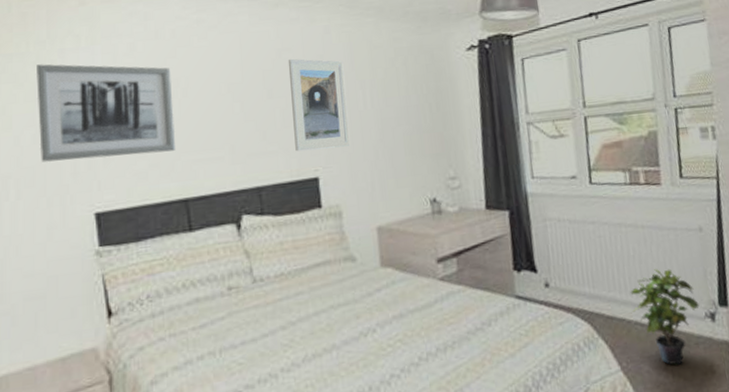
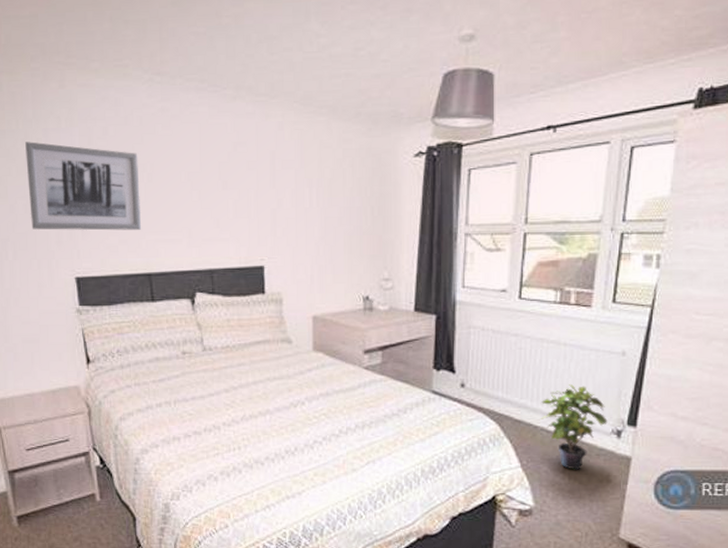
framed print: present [288,58,350,152] -> none [242,152,295,241]

